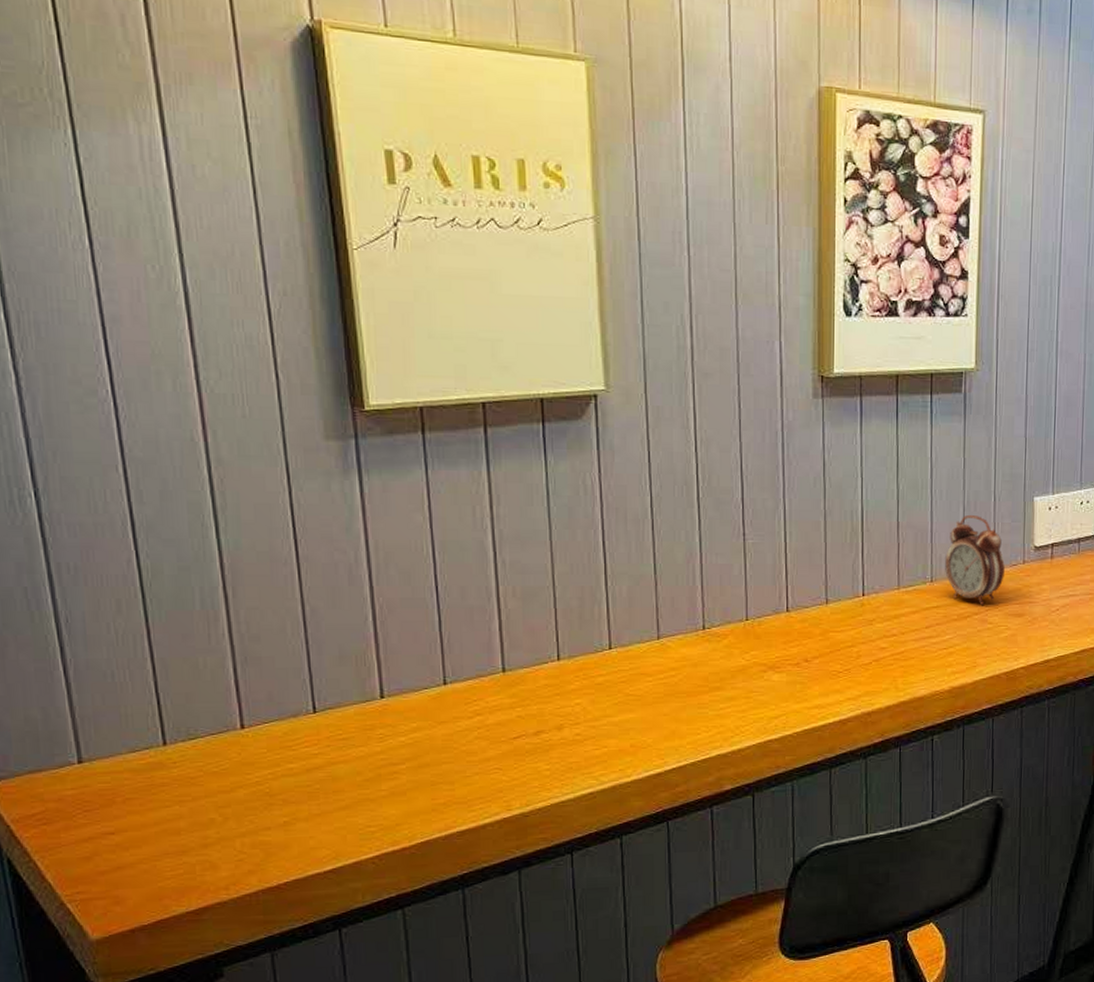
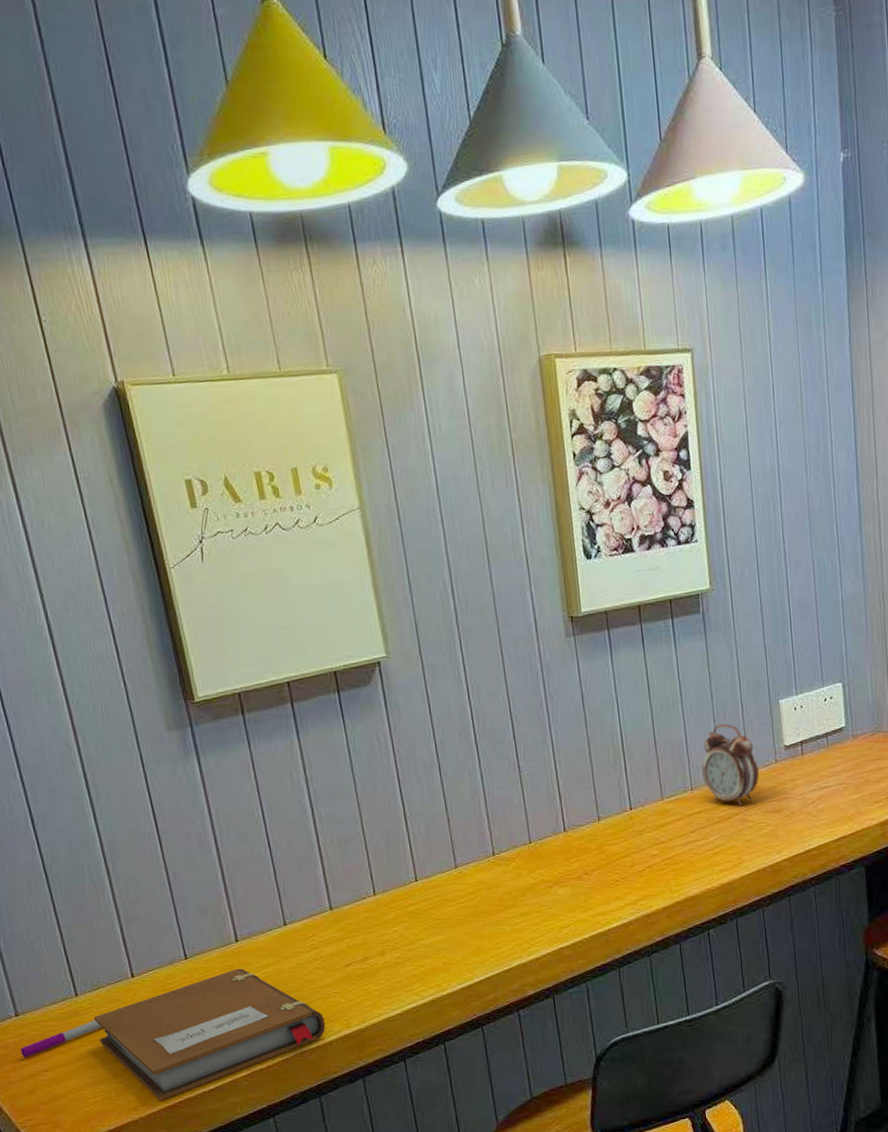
pen: none [79,776,194,815] -> present [20,1020,102,1058]
notebook: none [183,730,481,880] -> present [93,968,326,1101]

